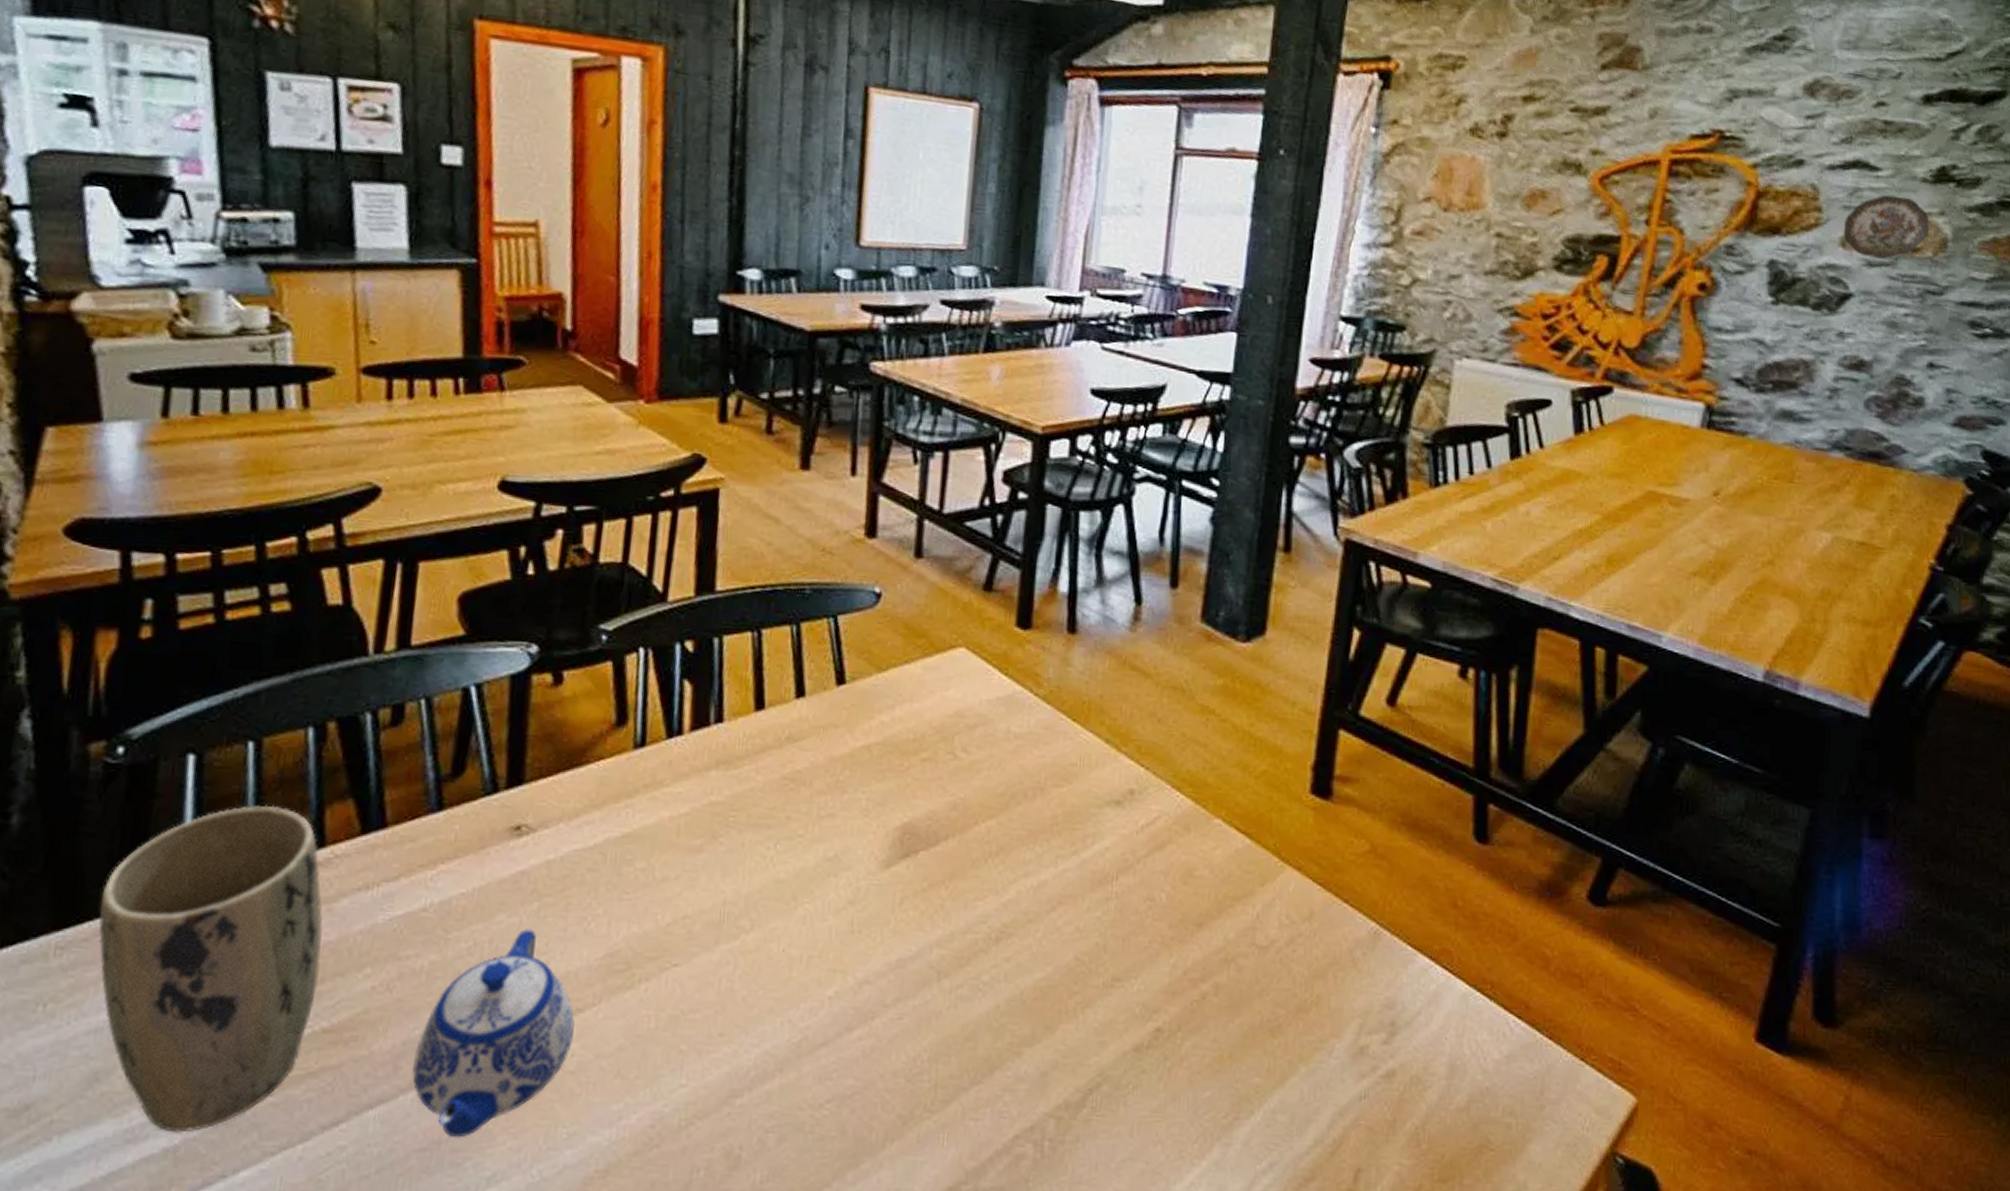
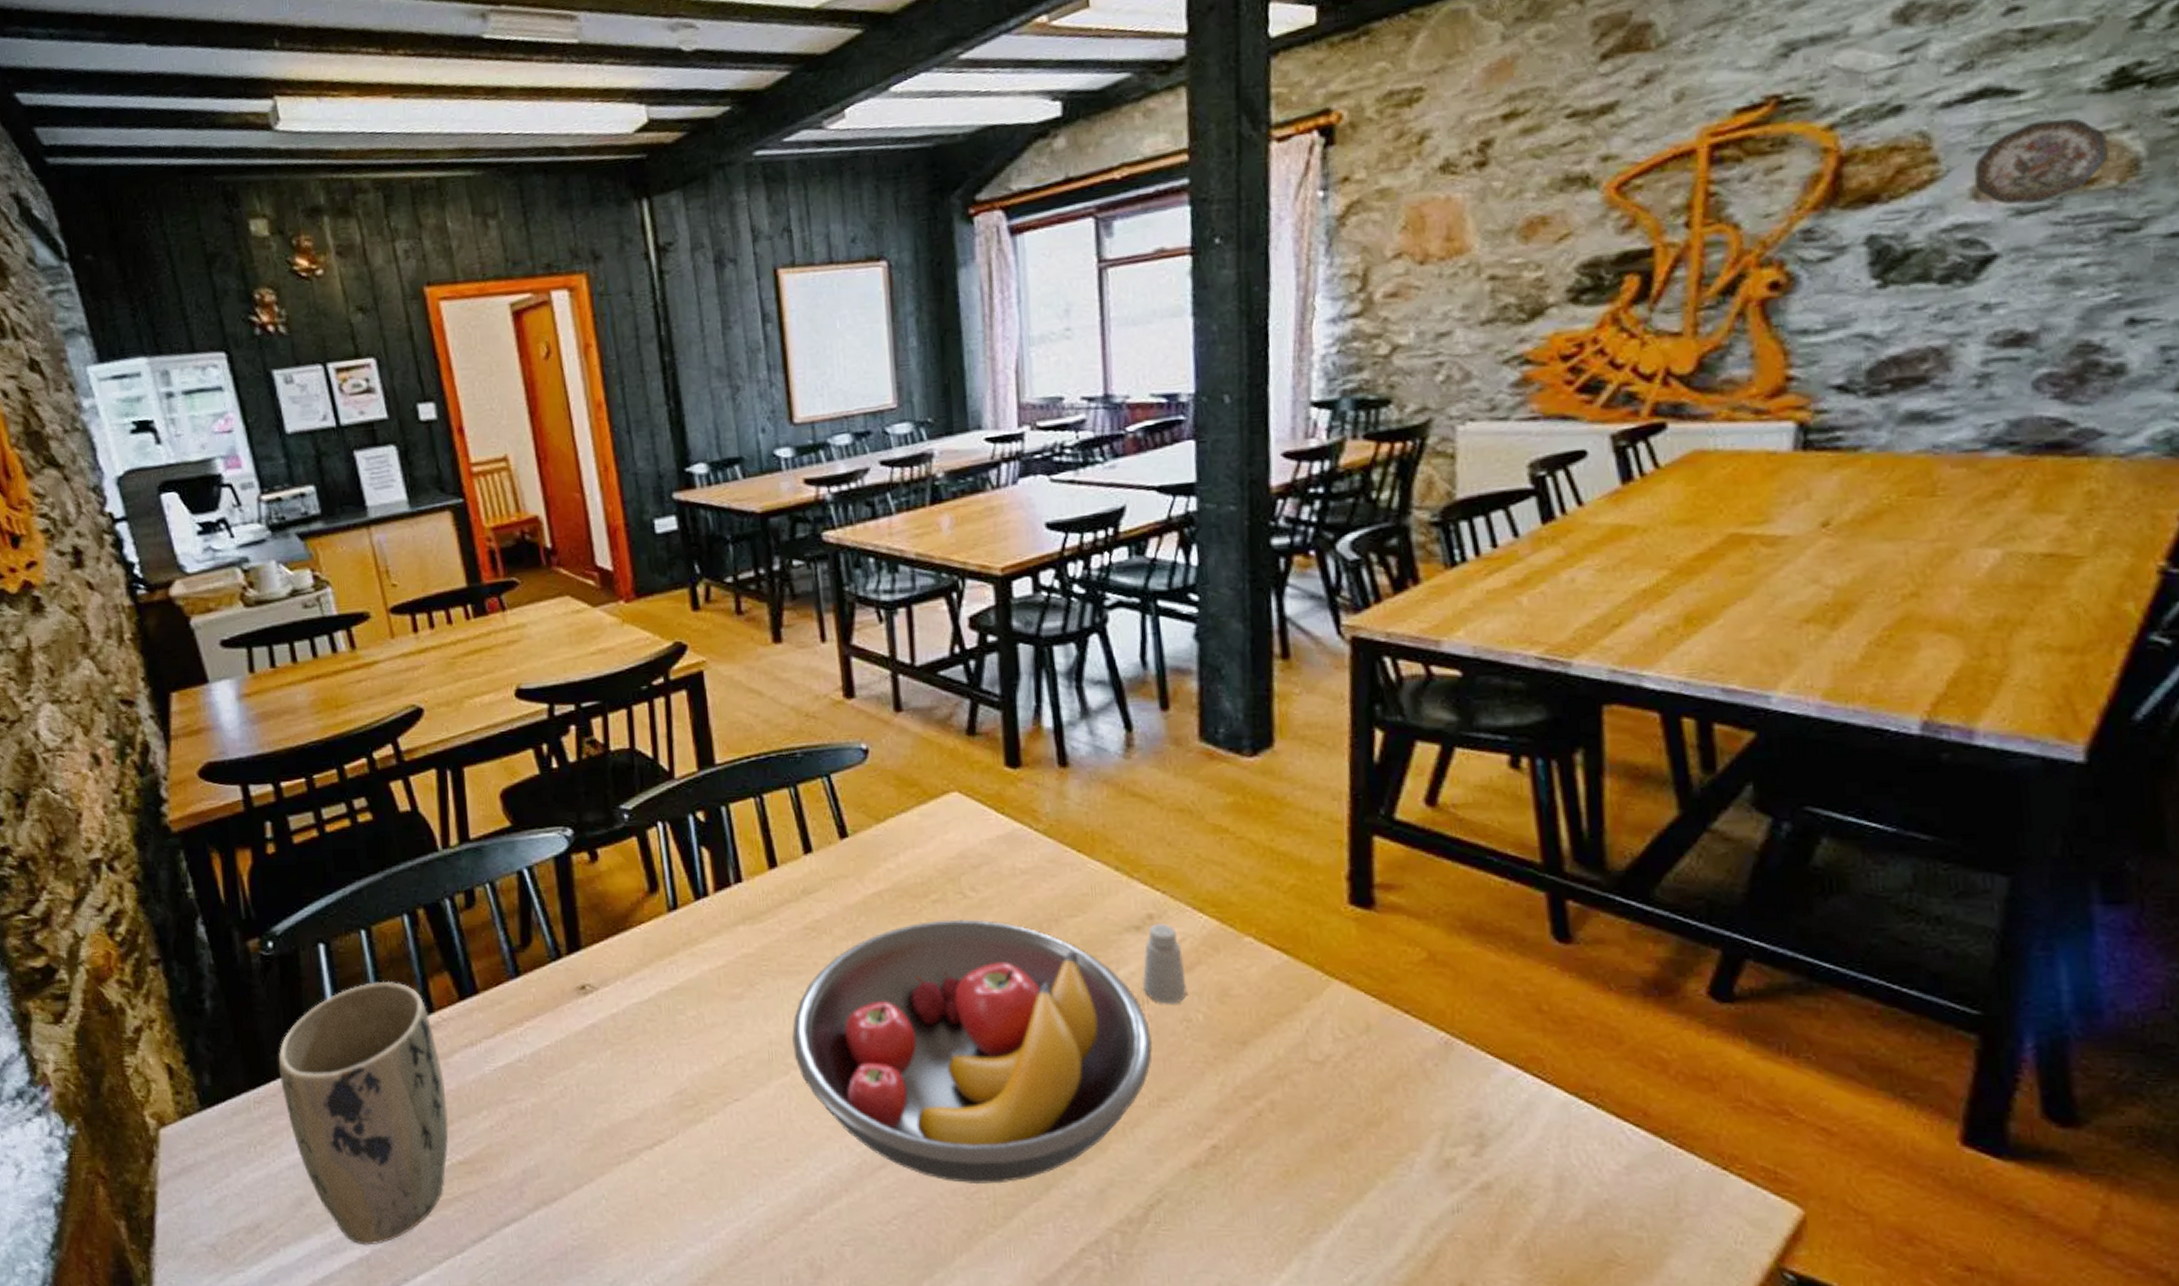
teapot: present [411,929,575,1138] -> none [533,1073,660,1250]
fruit bowl: none [747,780,1115,1066] -> present [792,919,1152,1185]
saltshaker: none [1115,799,1157,882] -> present [1143,922,1187,1004]

